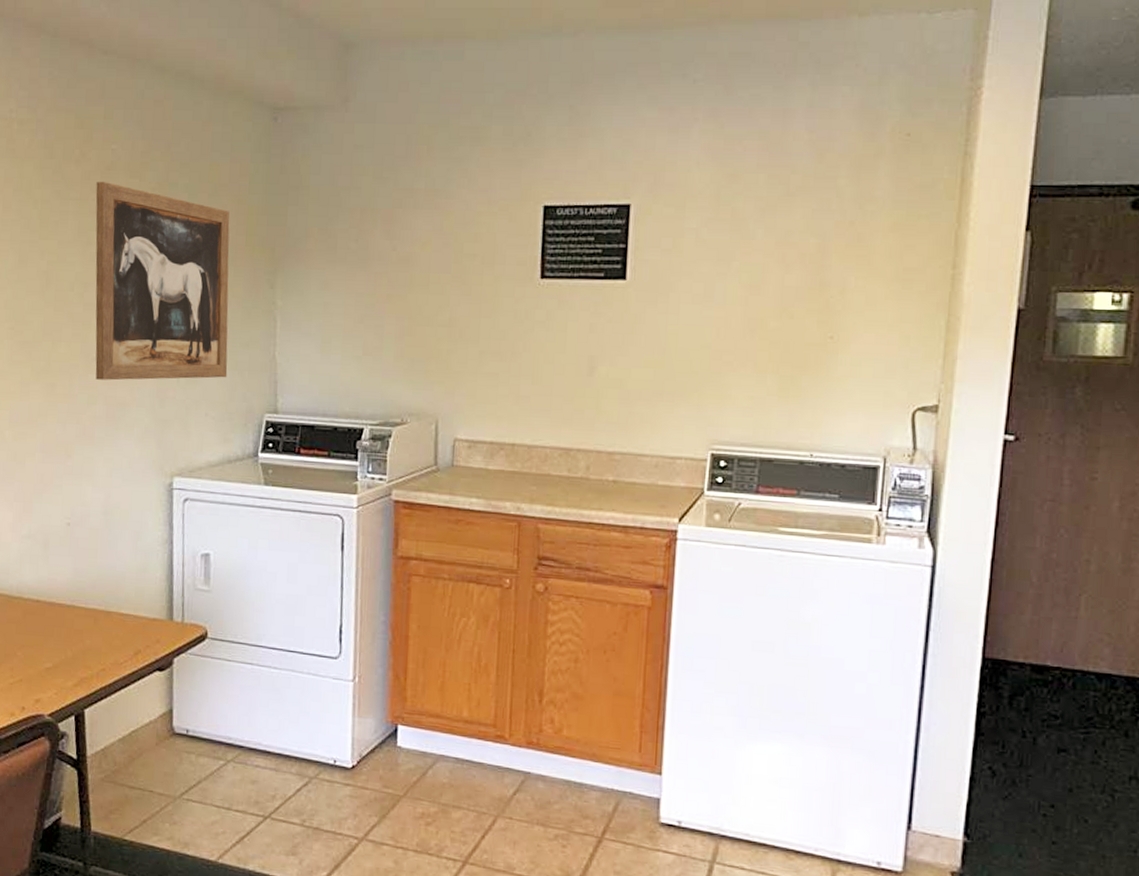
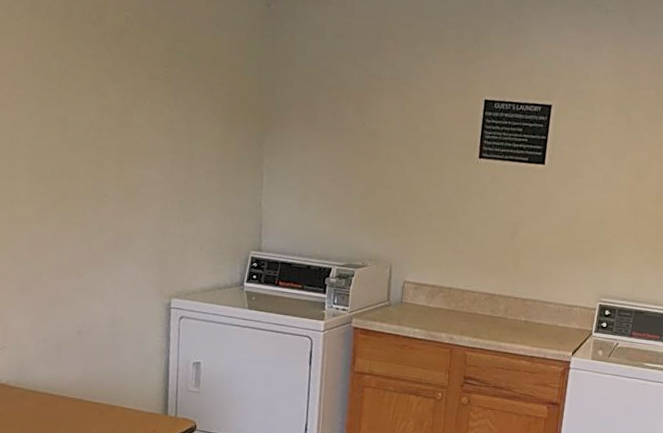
wall art: present [95,181,230,381] -> none [106,42,227,219]

